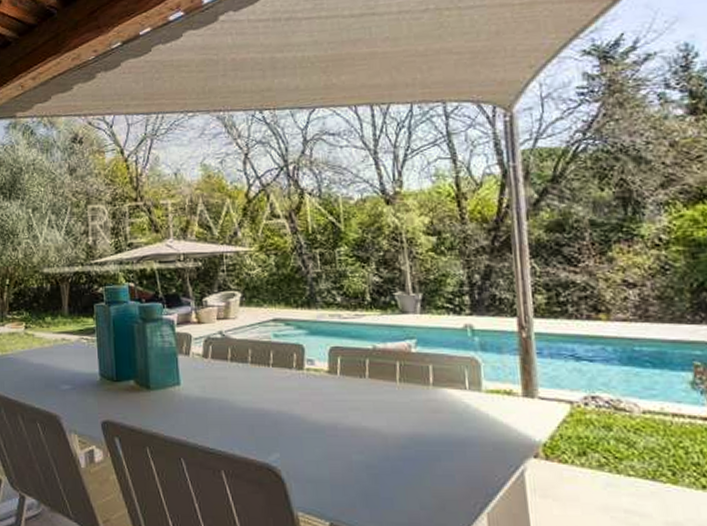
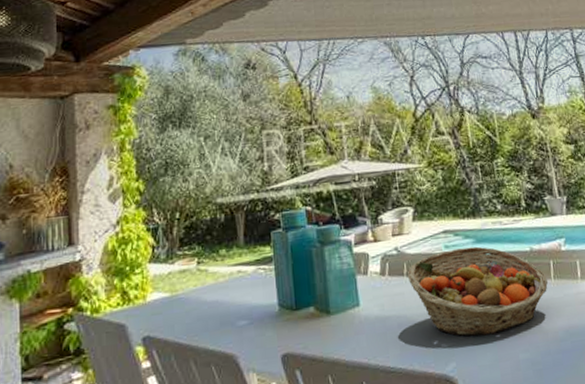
fruit basket: none [231,338,393,431] -> present [407,246,549,337]

